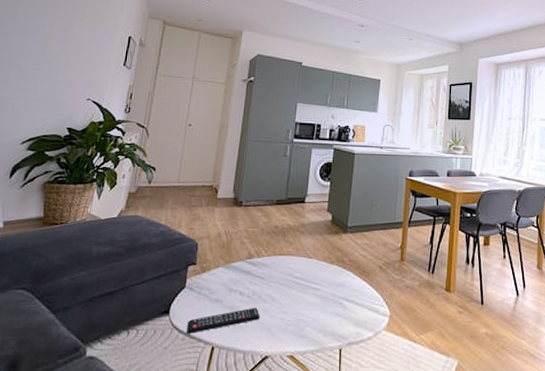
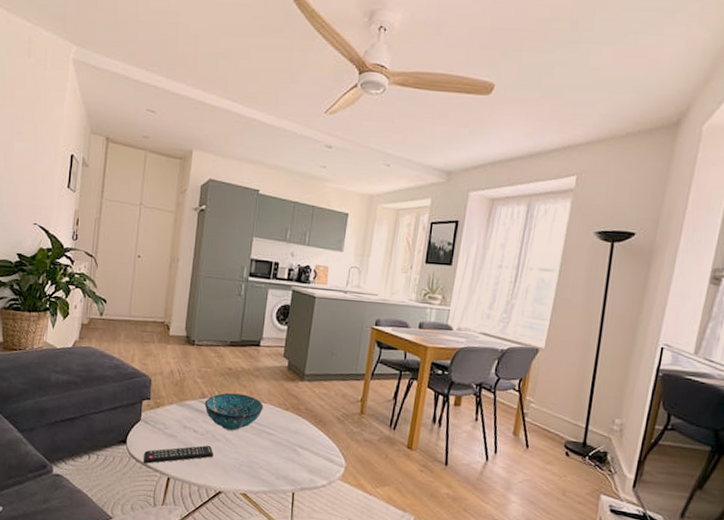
decorative bowl: none [251,251,309,289] -> present [204,393,263,431]

